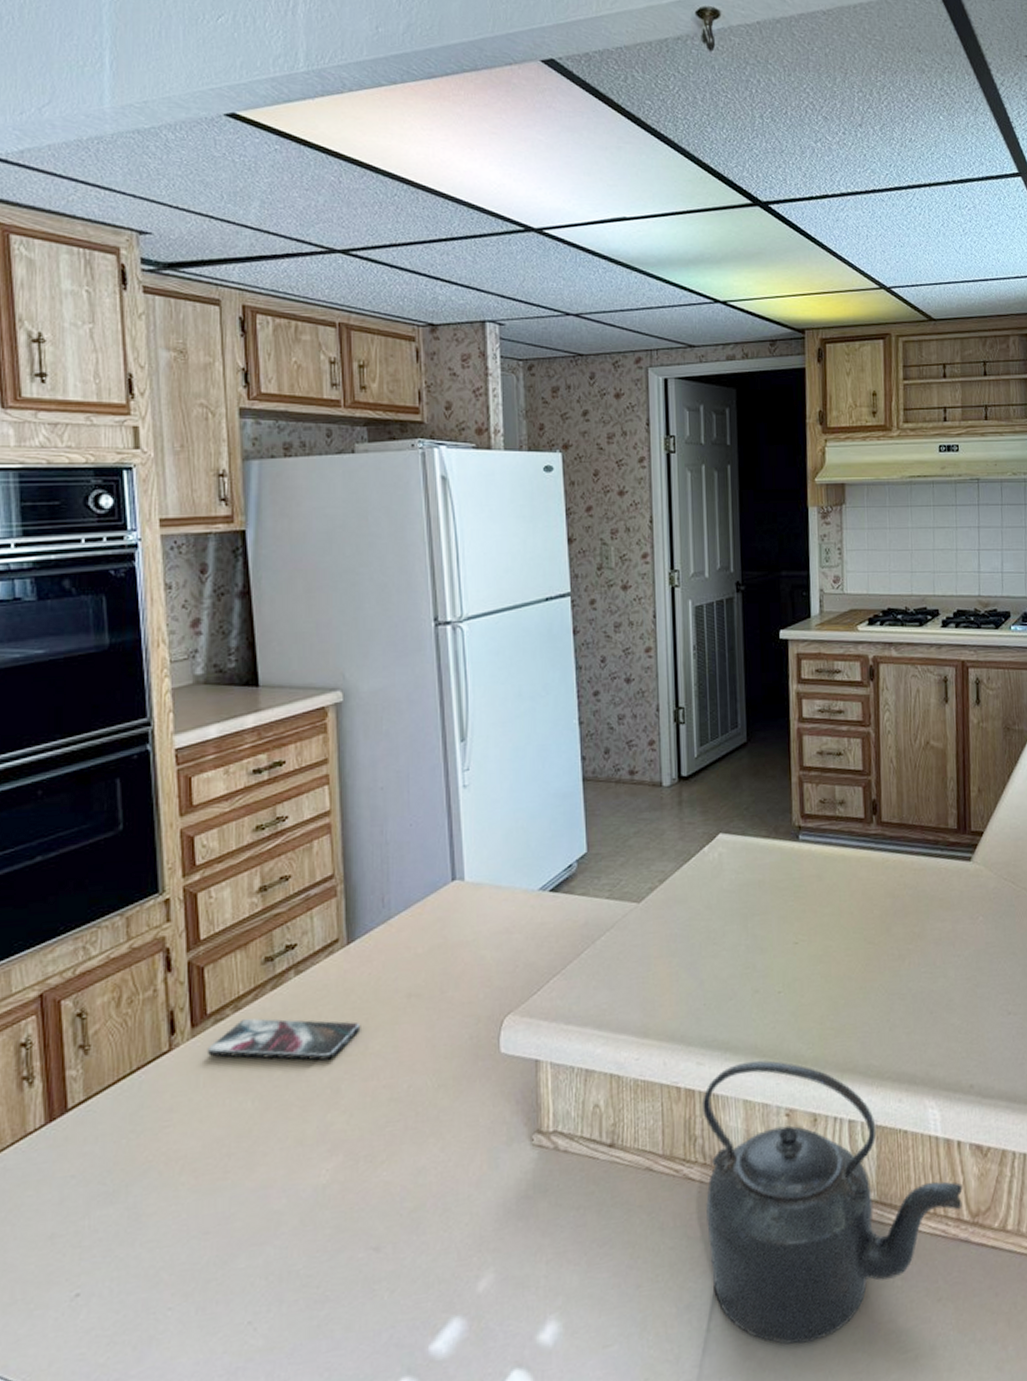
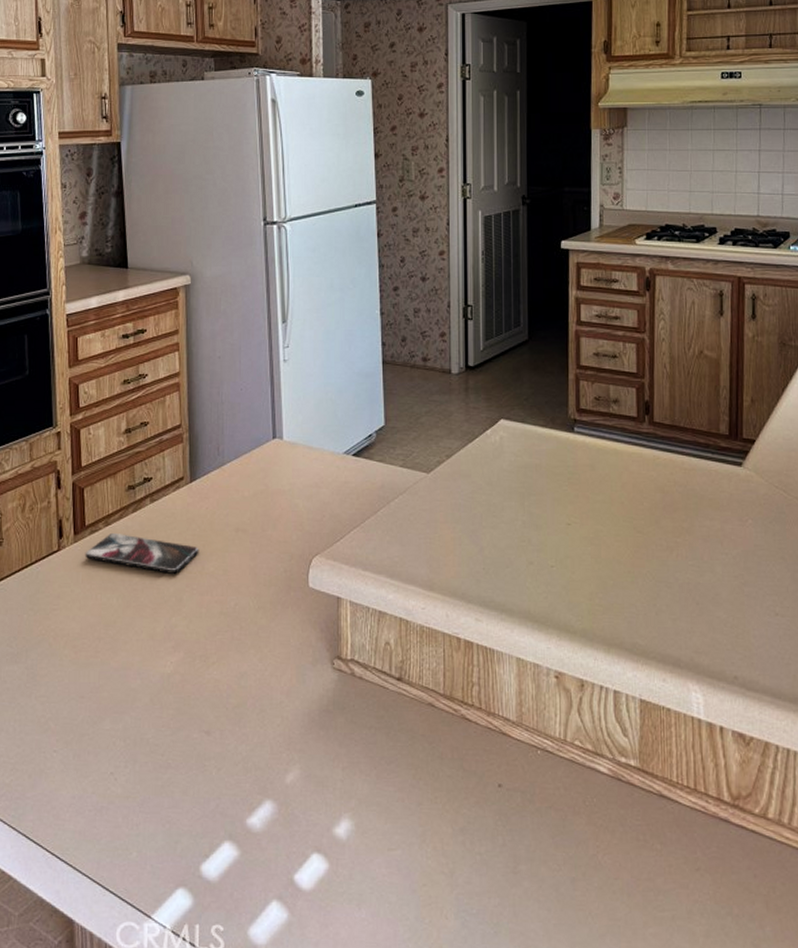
kettle: present [702,1060,963,1345] -> none [480,624,724,883]

